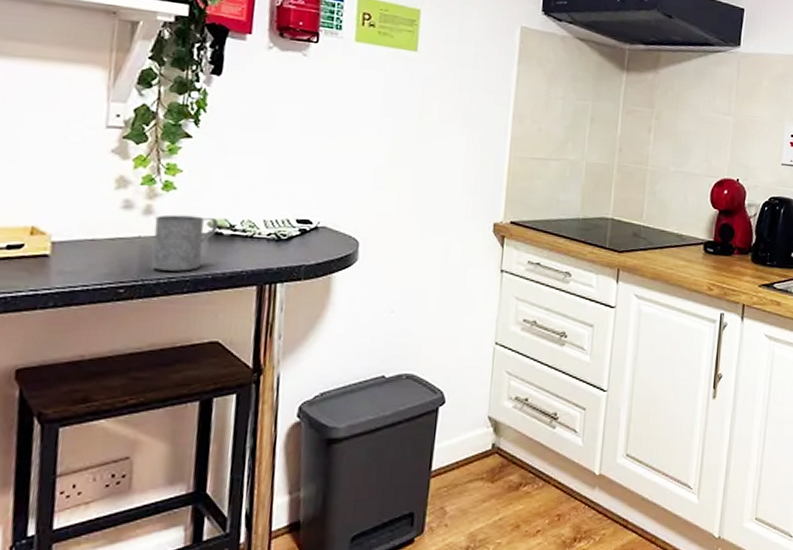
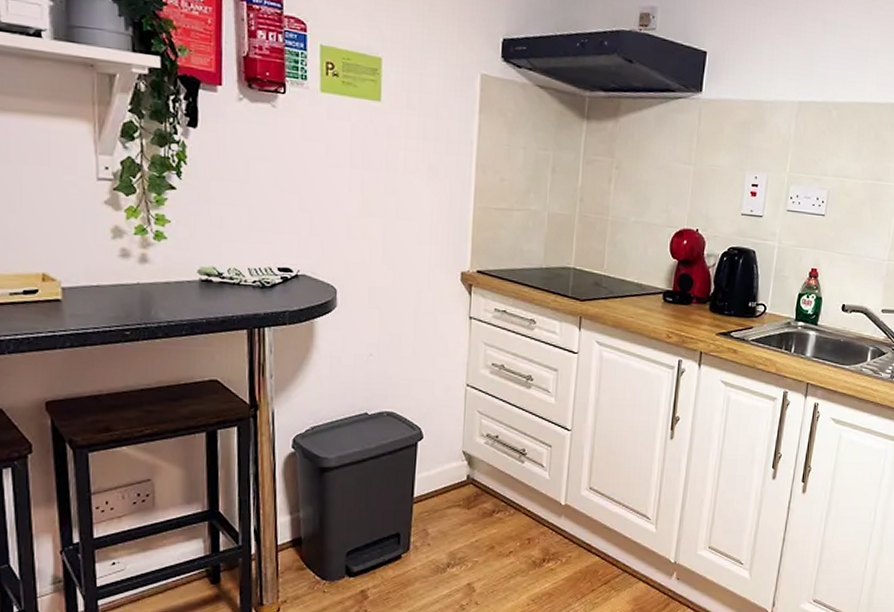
mug: present [152,214,219,272] -> none [150,262,208,316]

